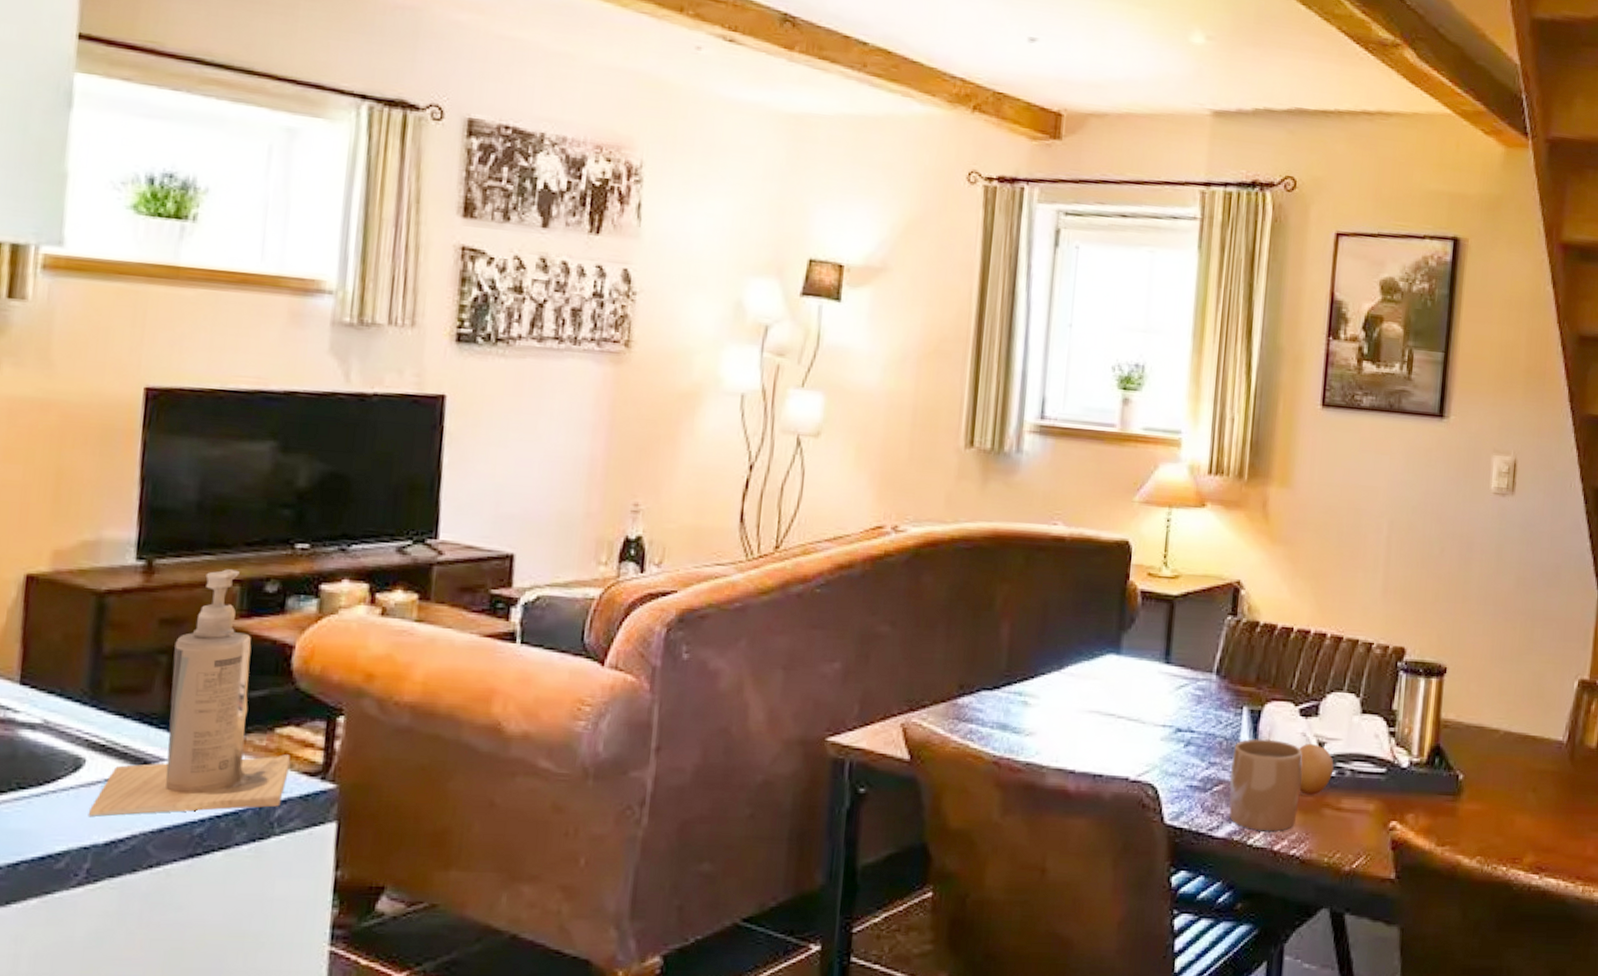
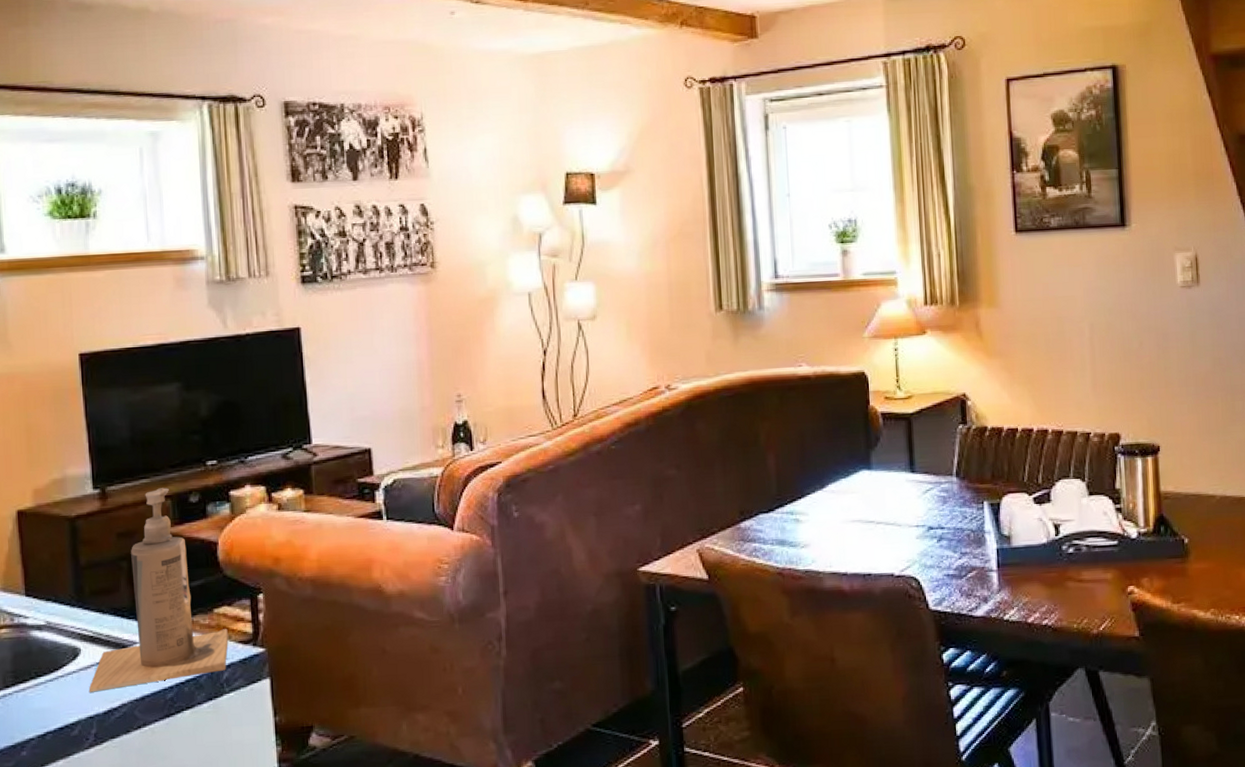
mug: present [1229,739,1303,831] -> none [980,527,1045,607]
fruit: present [1299,744,1334,795] -> none [1038,527,1071,571]

